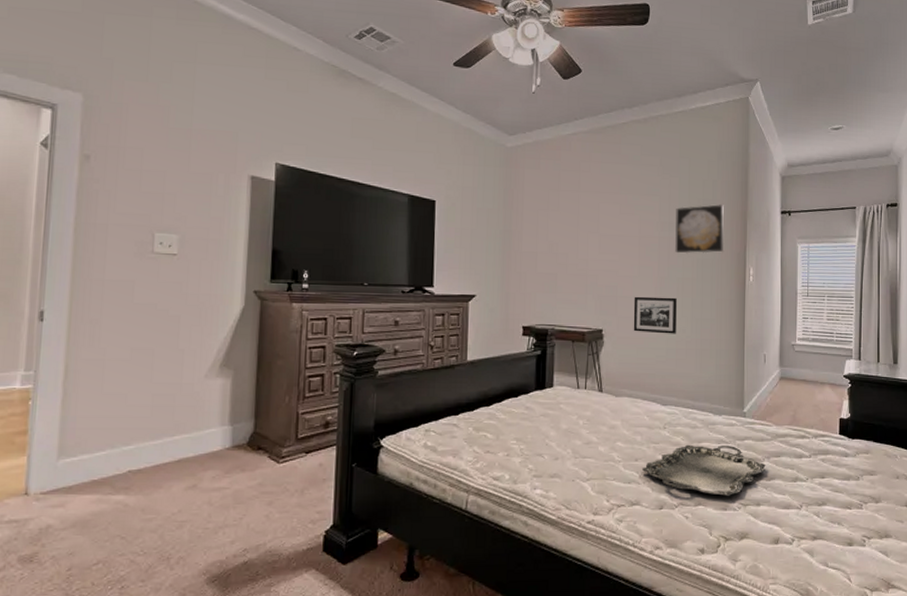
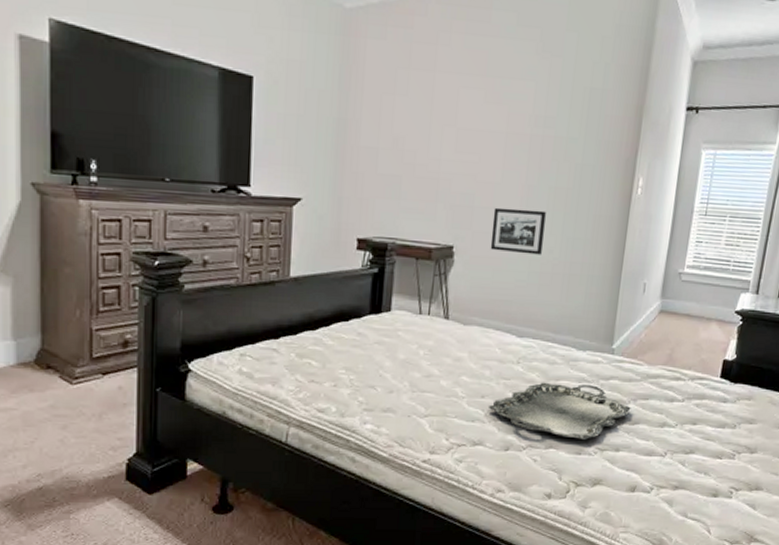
wall art: present [675,204,725,254] -> none [549,95,616,158]

